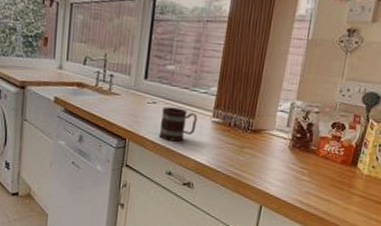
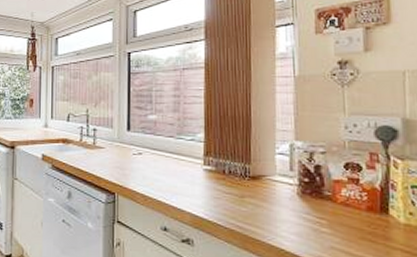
mug: present [158,107,198,142] -> none [148,157,188,194]

